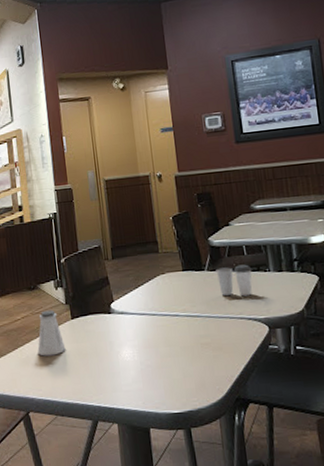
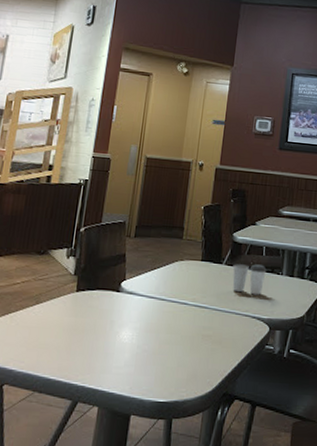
saltshaker: present [37,310,66,356] -> none [30,278,63,327]

